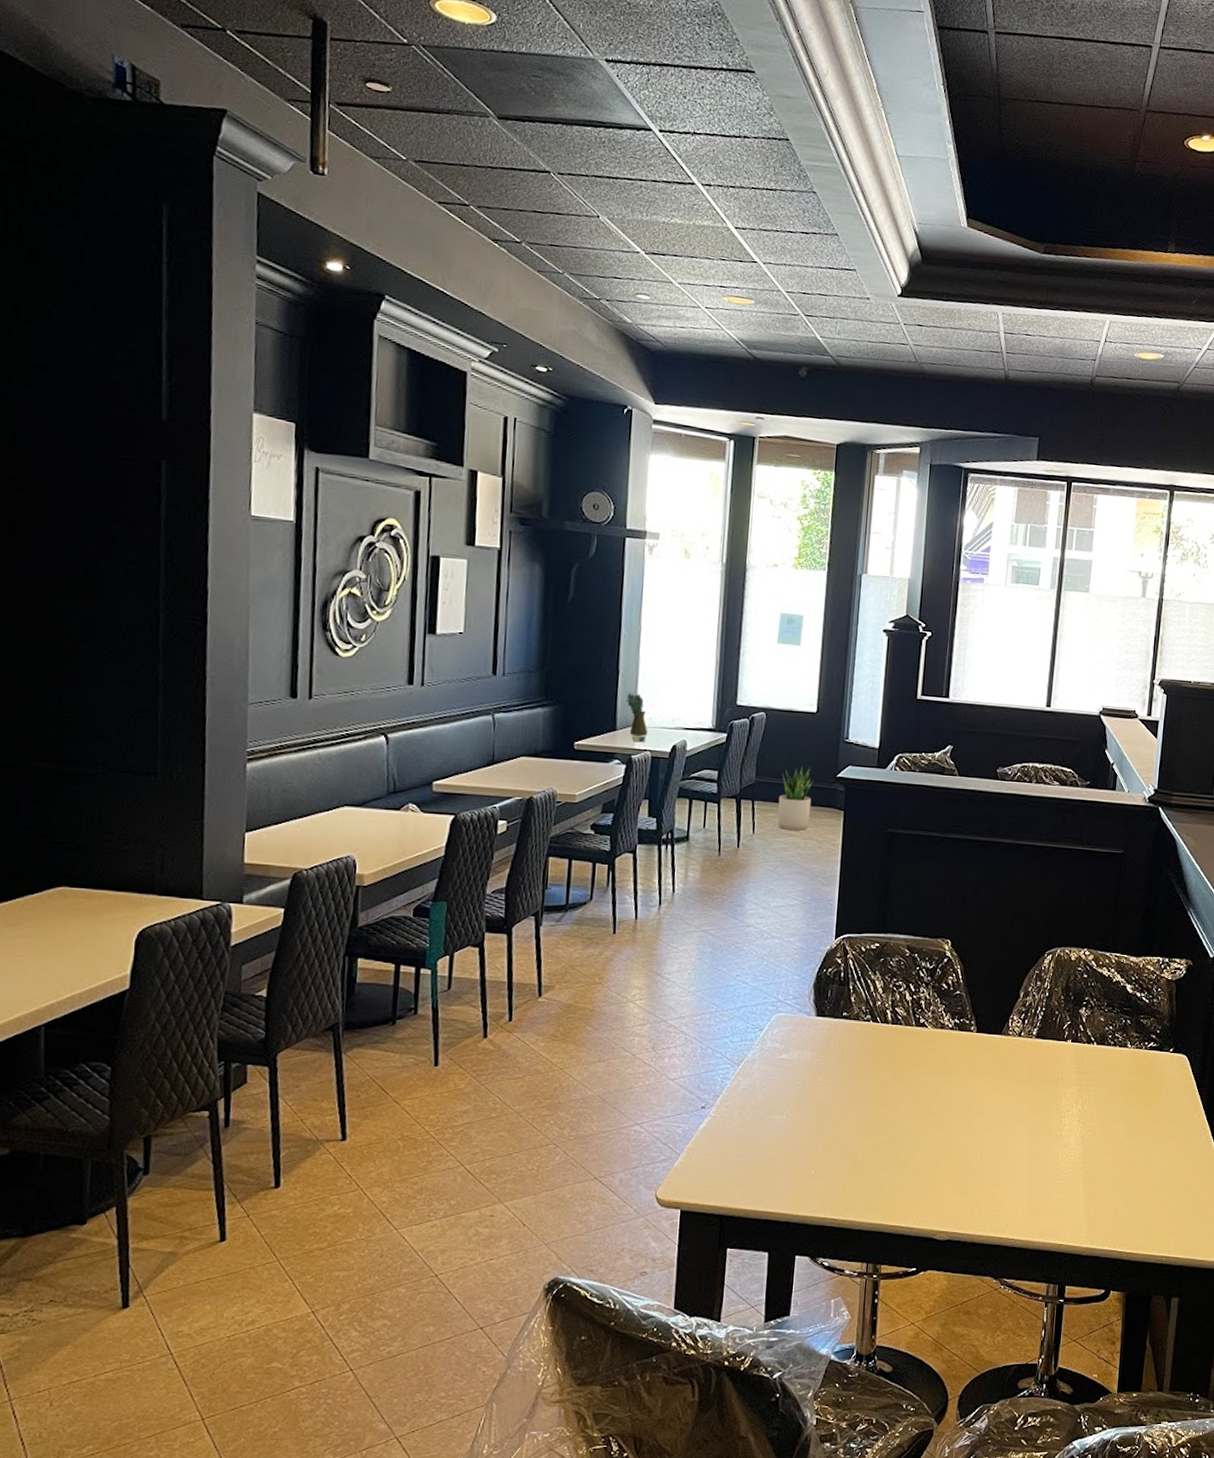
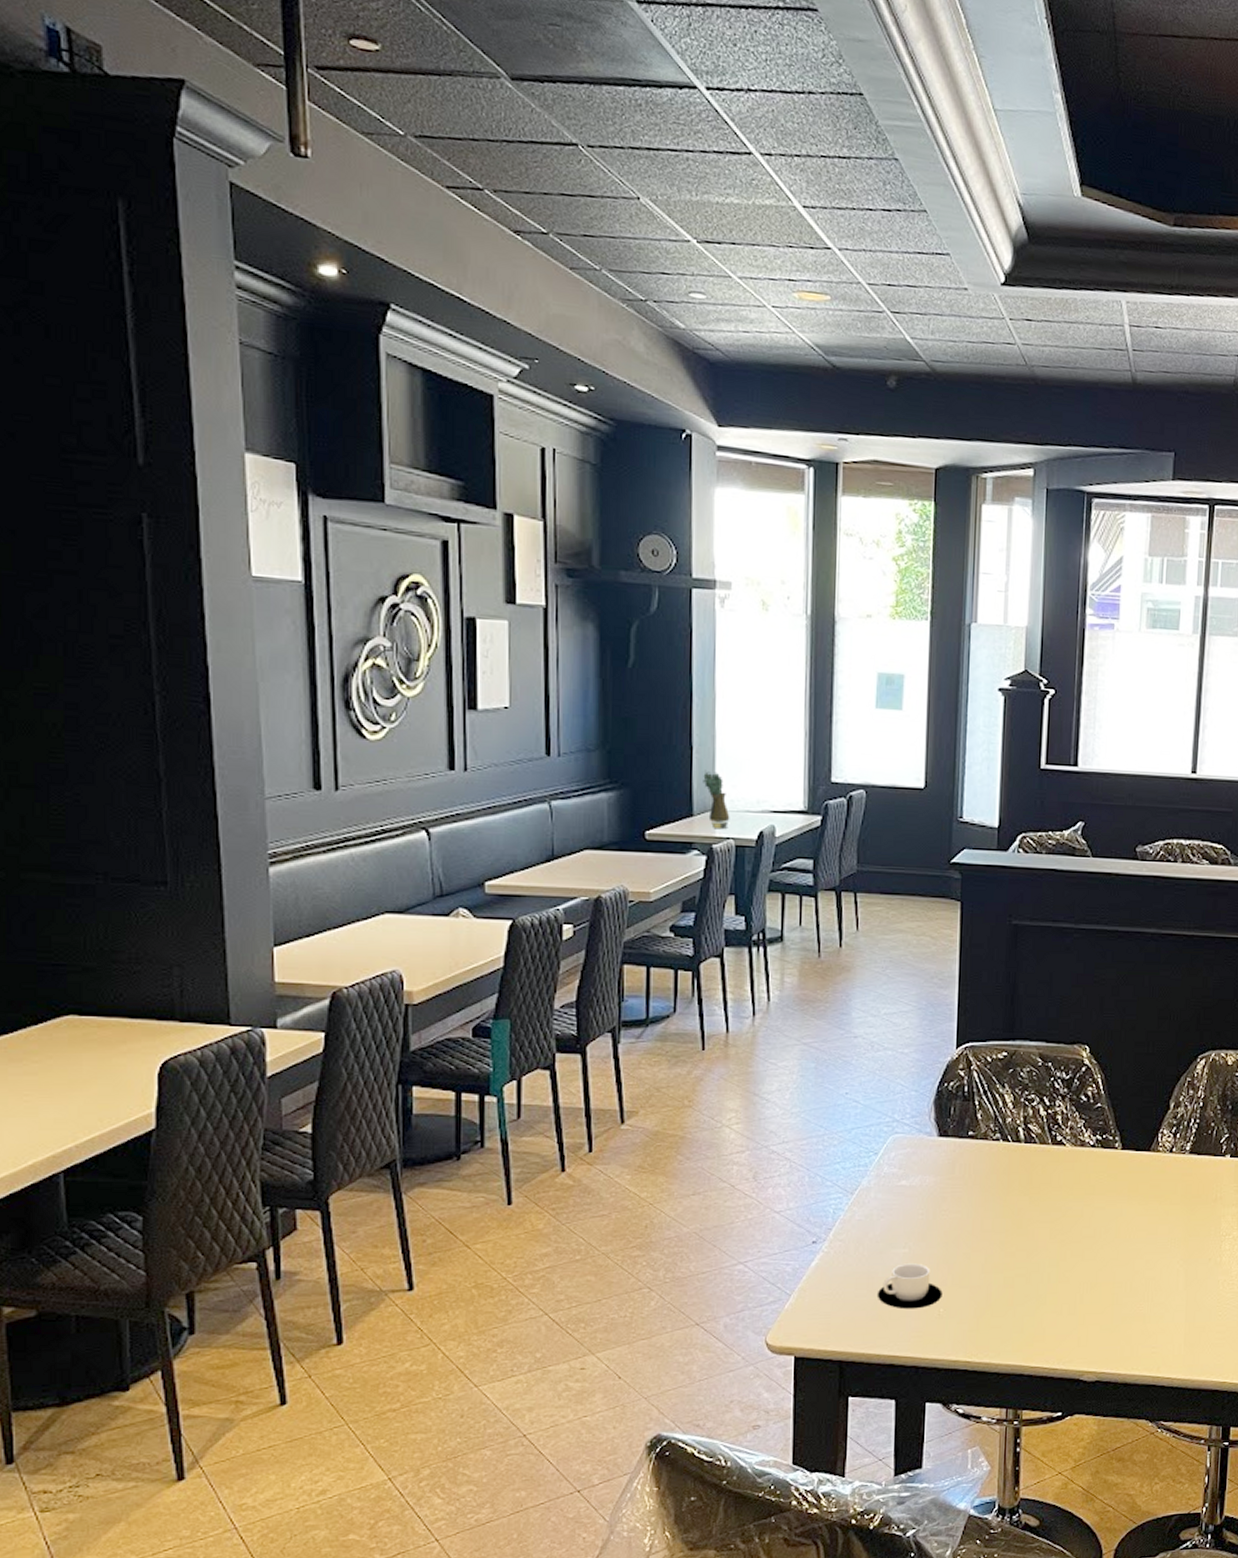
cup: none [756,1129,814,1170] -> present [877,1263,943,1310]
planter: present [777,766,813,831] -> none [884,851,924,926]

